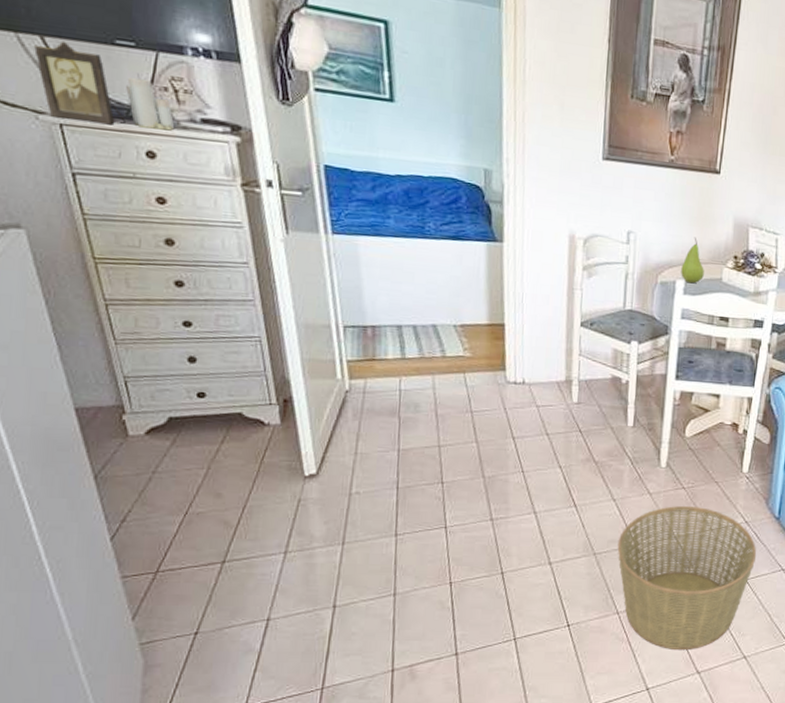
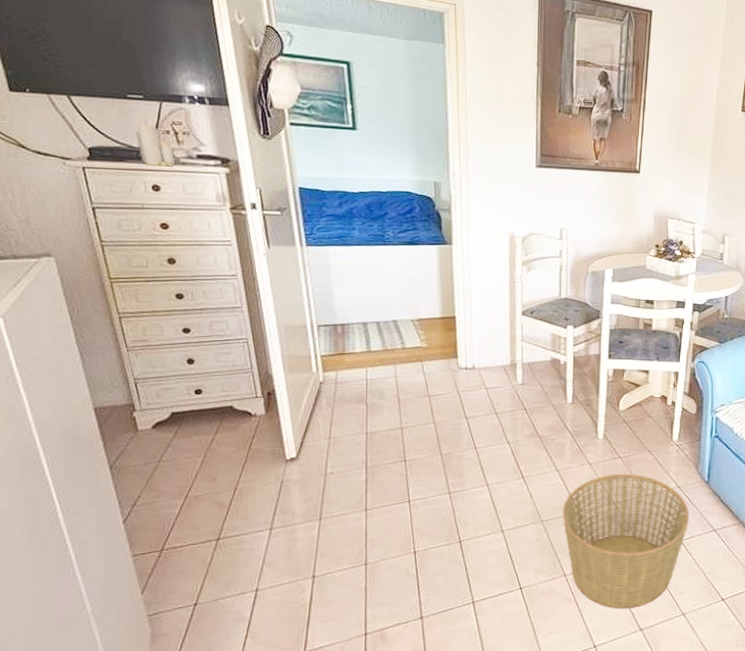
photo frame: present [34,41,126,126] -> none [63,98,135,166]
fruit: present [681,237,704,284] -> none [609,230,630,272]

